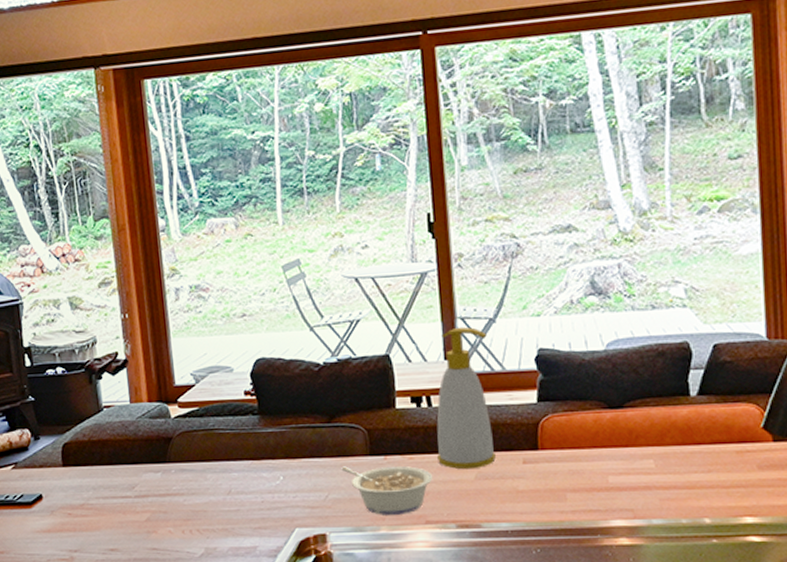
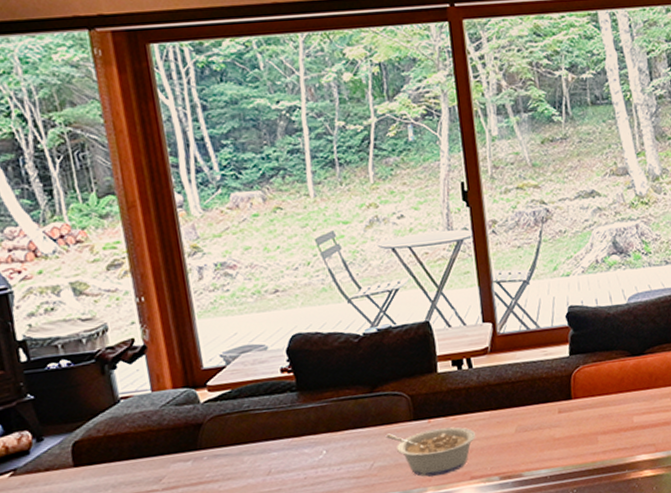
soap bottle: present [436,327,497,470] -> none [477,290,535,425]

